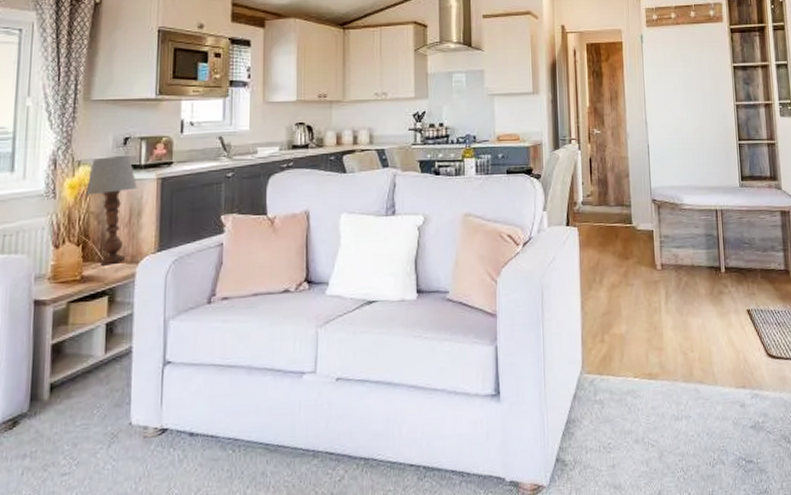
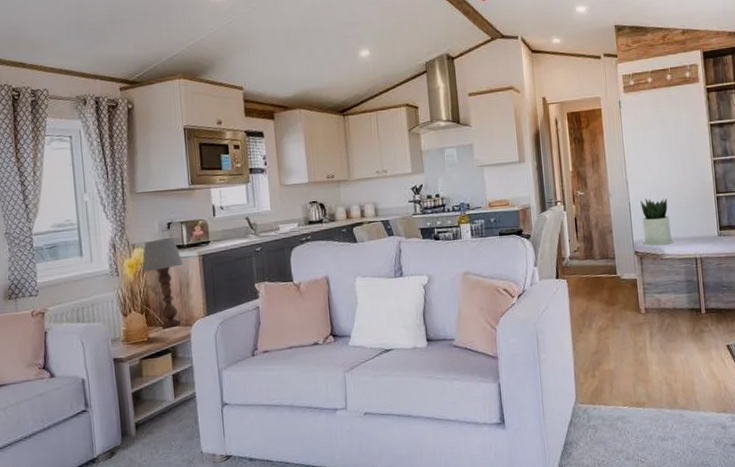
planter: none [660,141,695,195] -> present [640,198,675,246]

